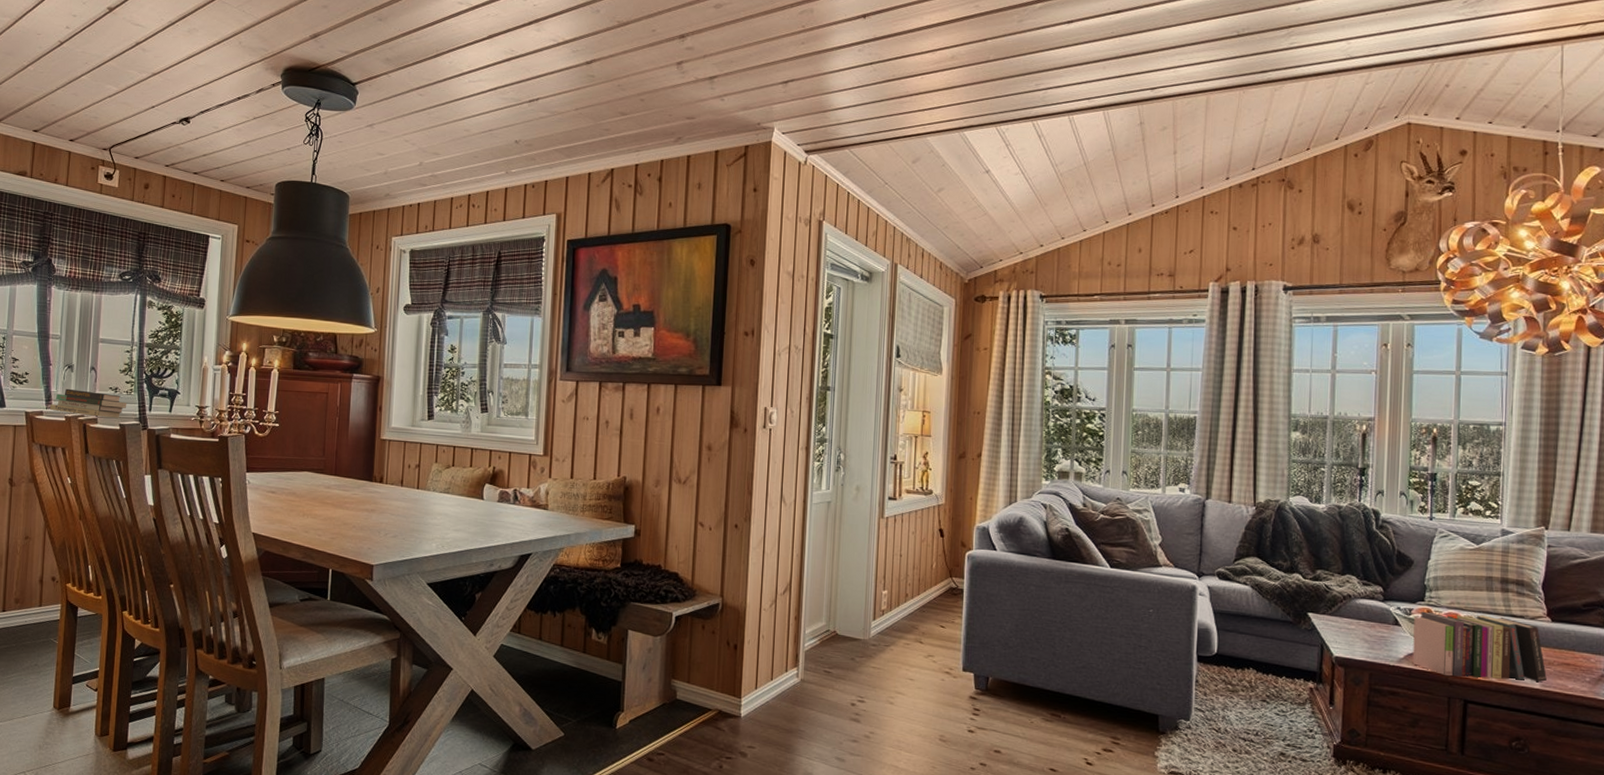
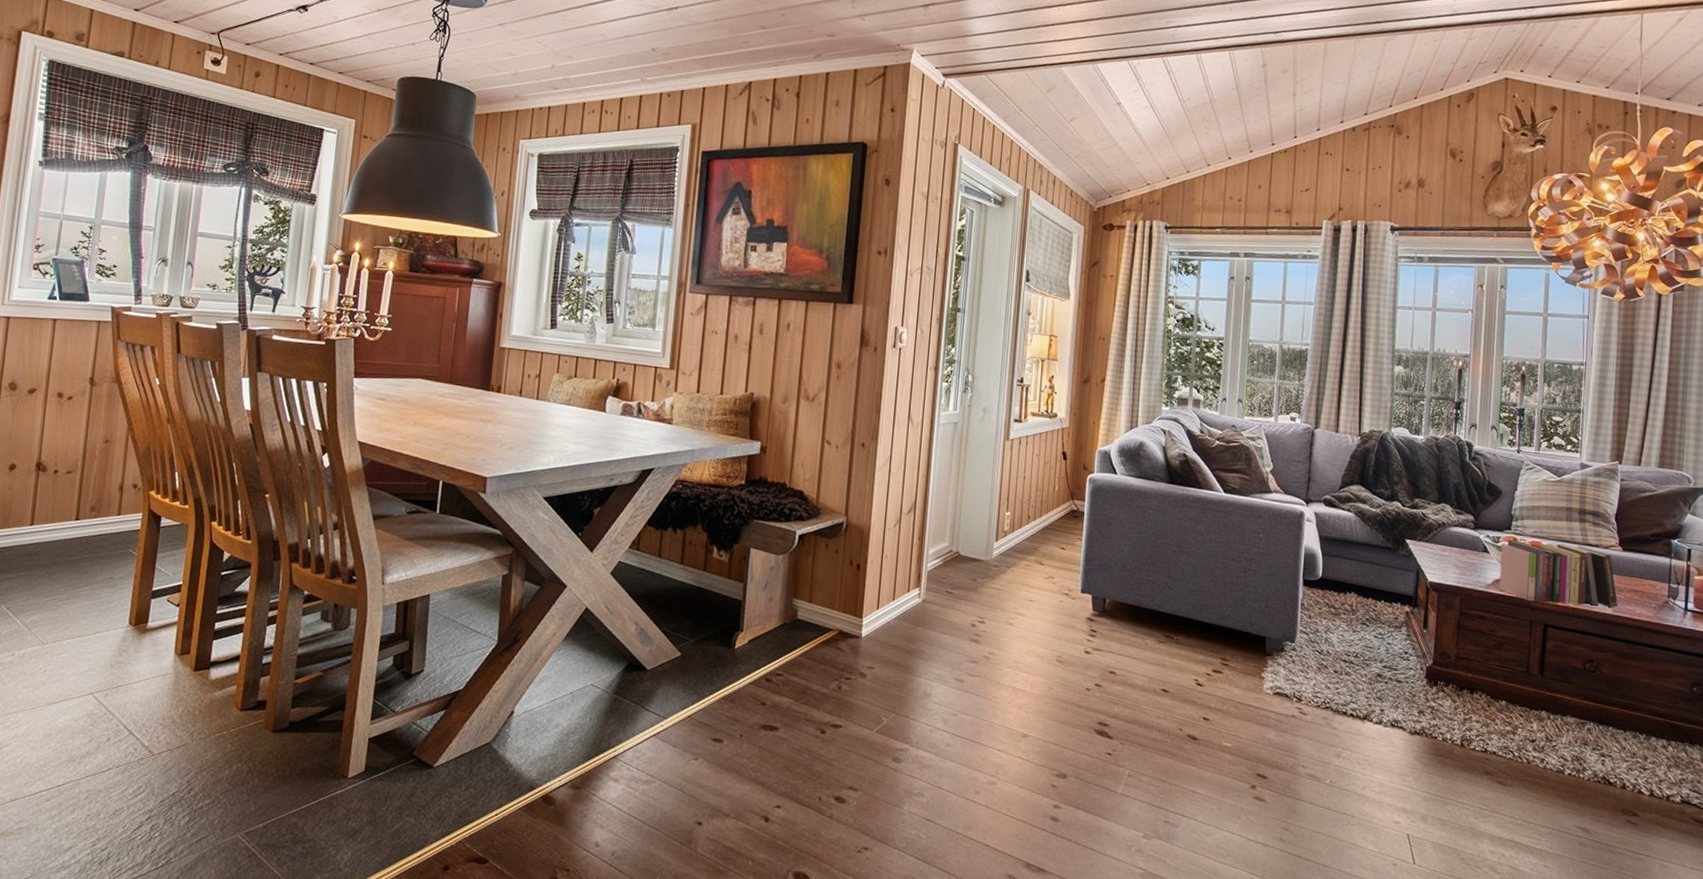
books: present [49,388,127,418] -> none [138,283,226,317]

